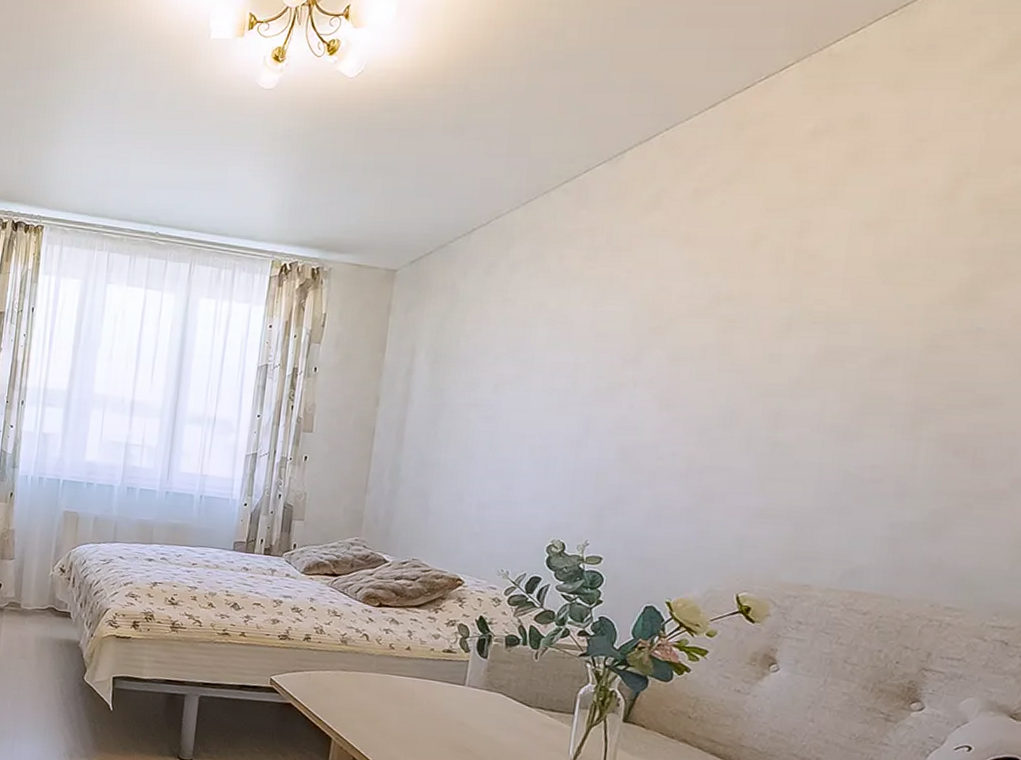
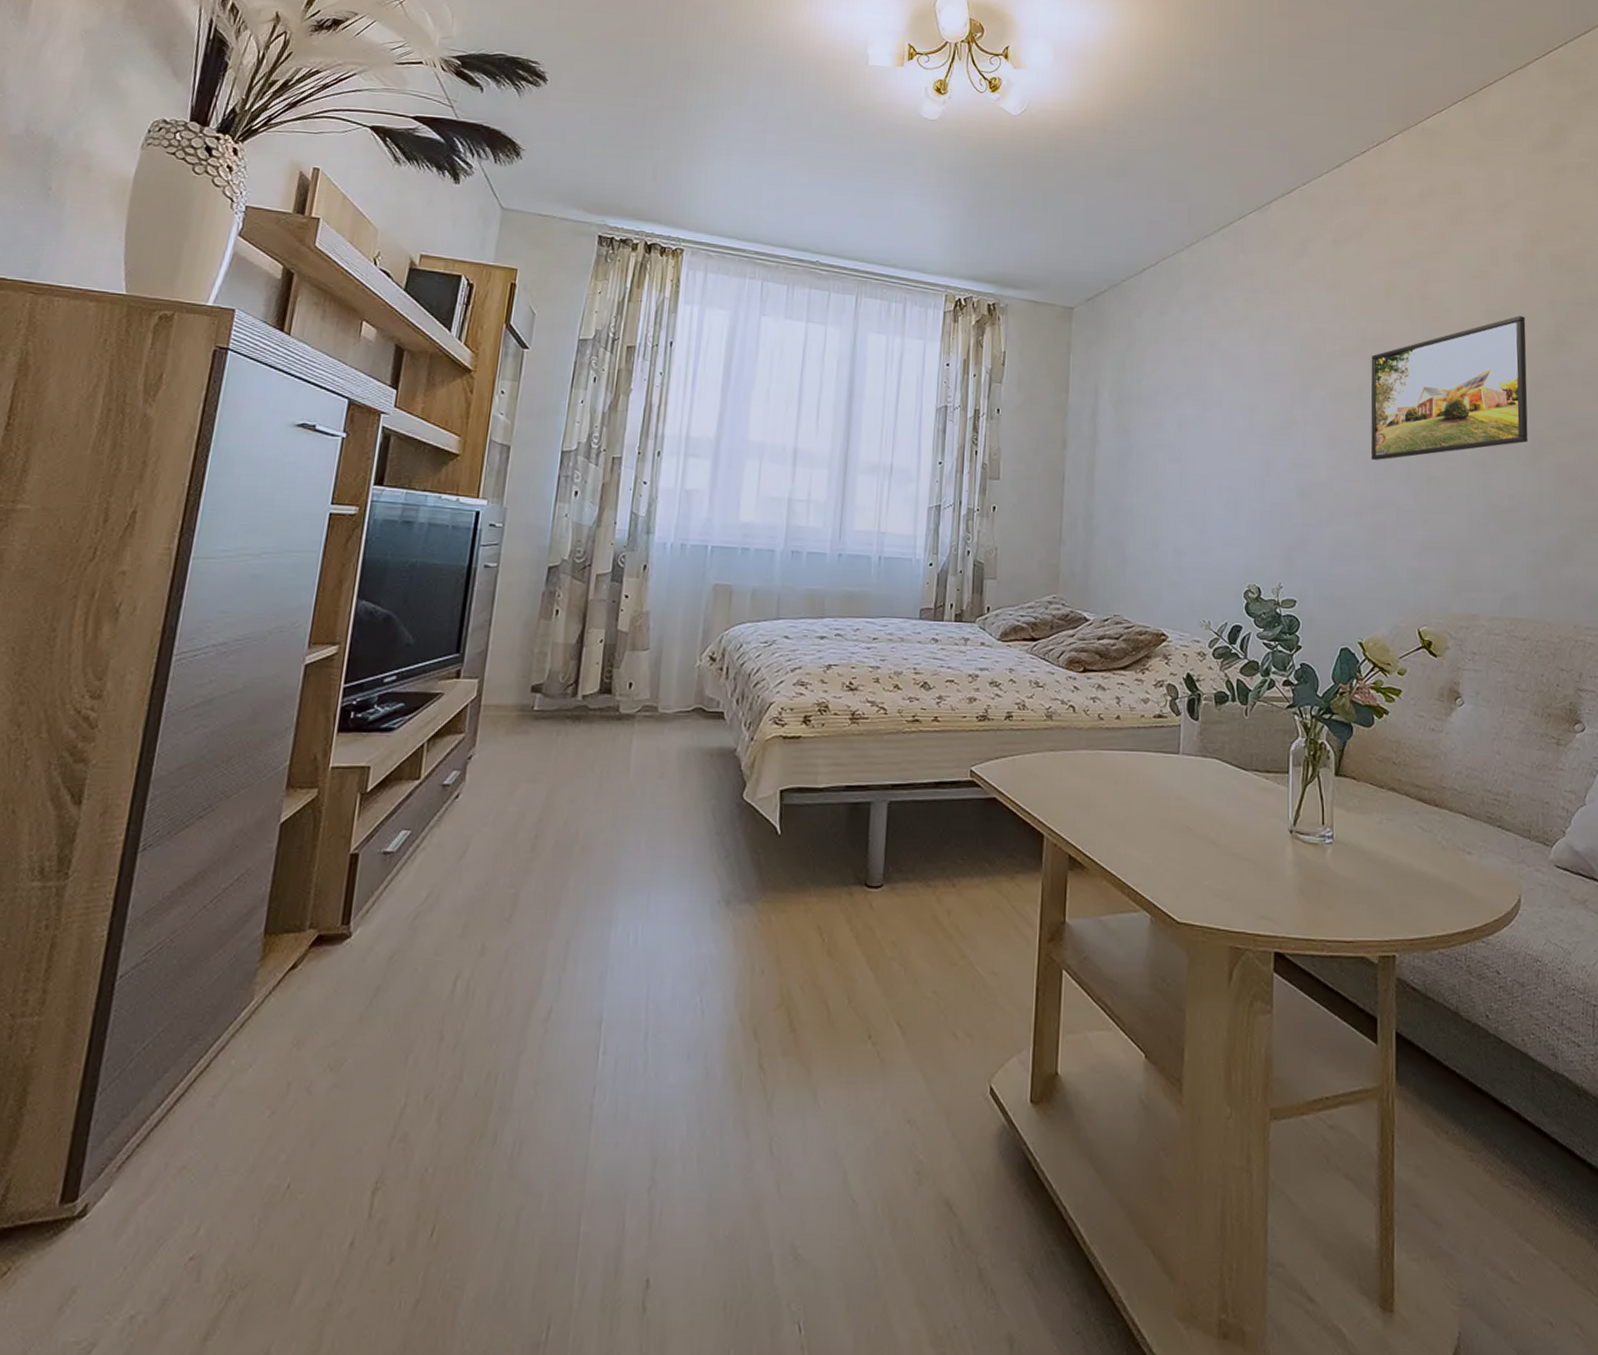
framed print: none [708,268,930,424] -> present [1371,316,1529,460]

